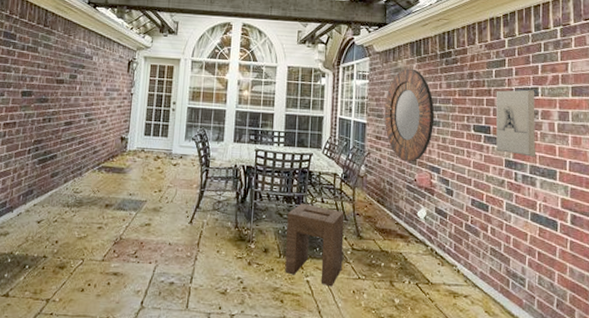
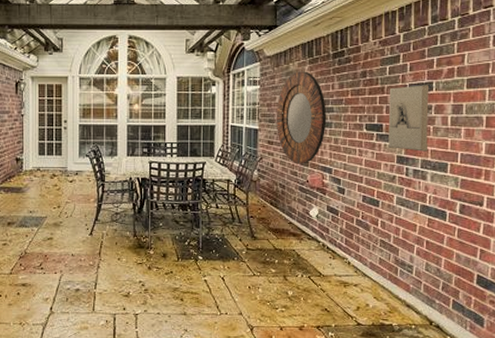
stool: present [285,204,345,287] -> none [183,210,239,284]

